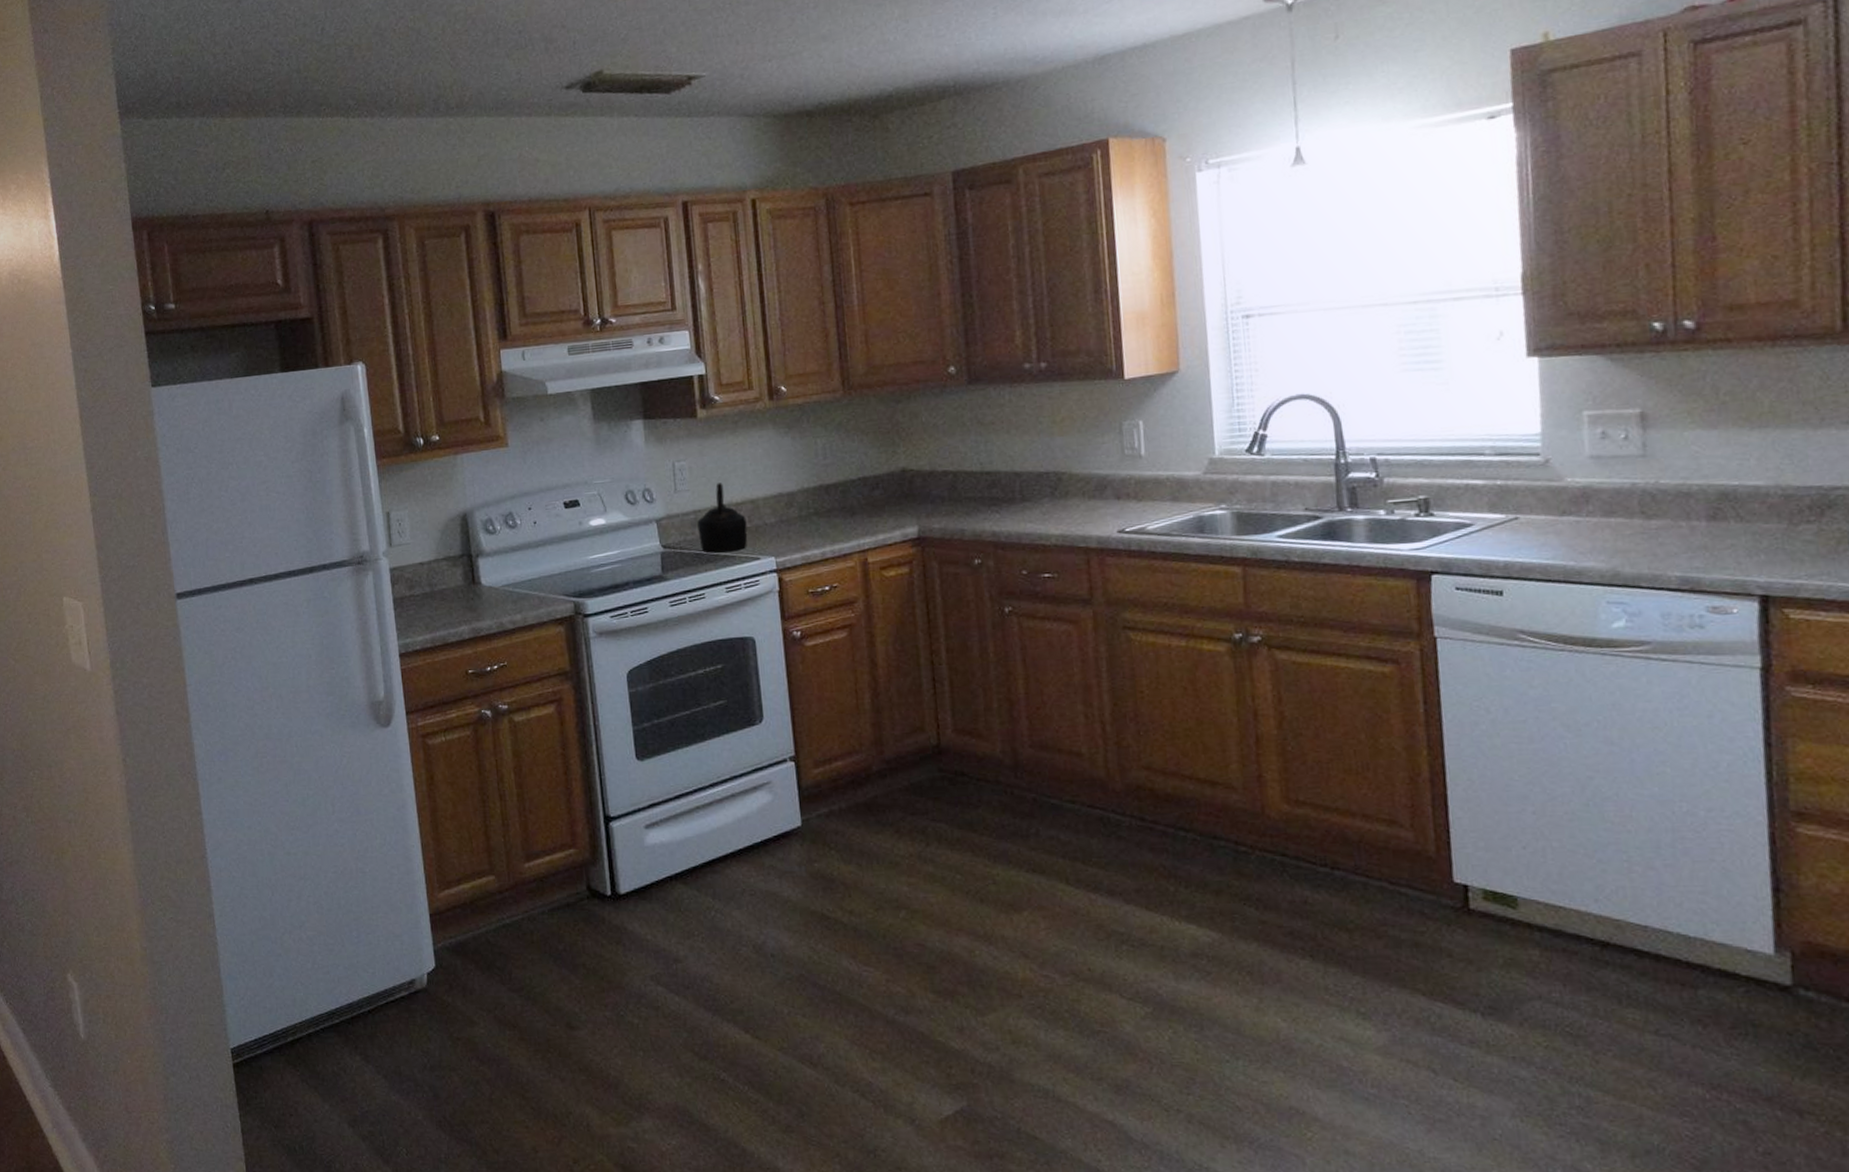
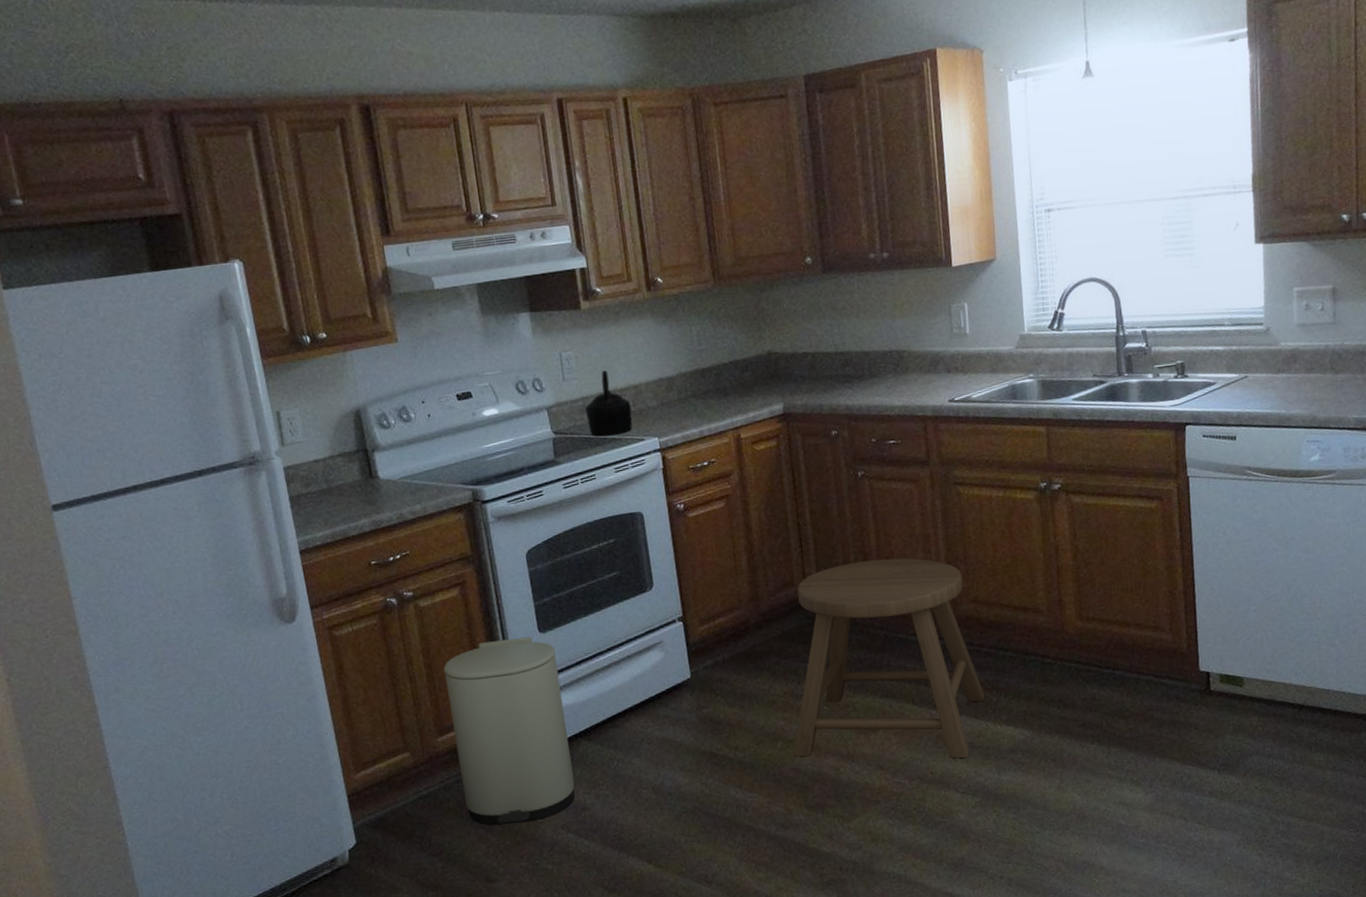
pedal bin: none [534,763,667,967] -> present [443,637,575,826]
stool: none [918,709,1160,957] -> present [793,558,985,759]

